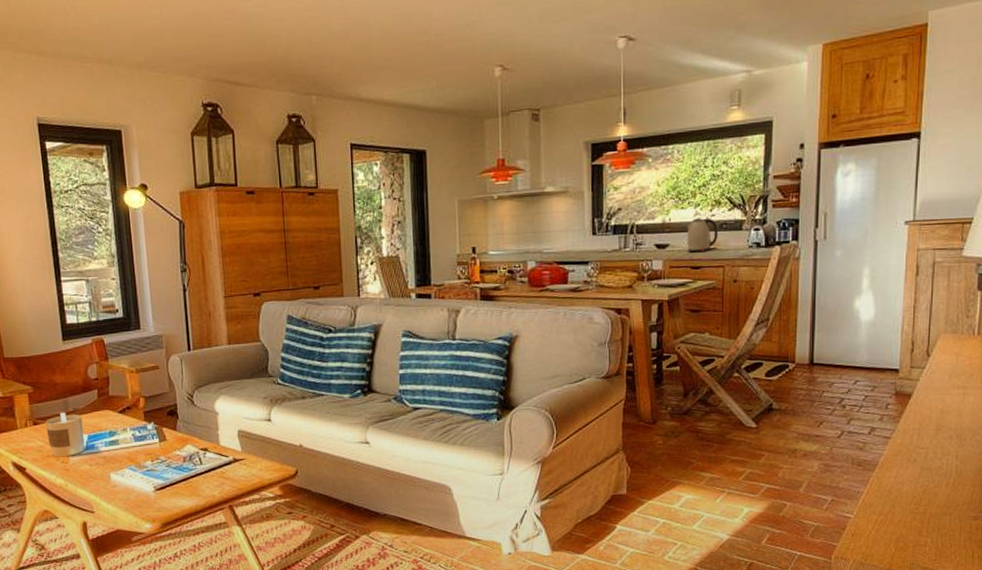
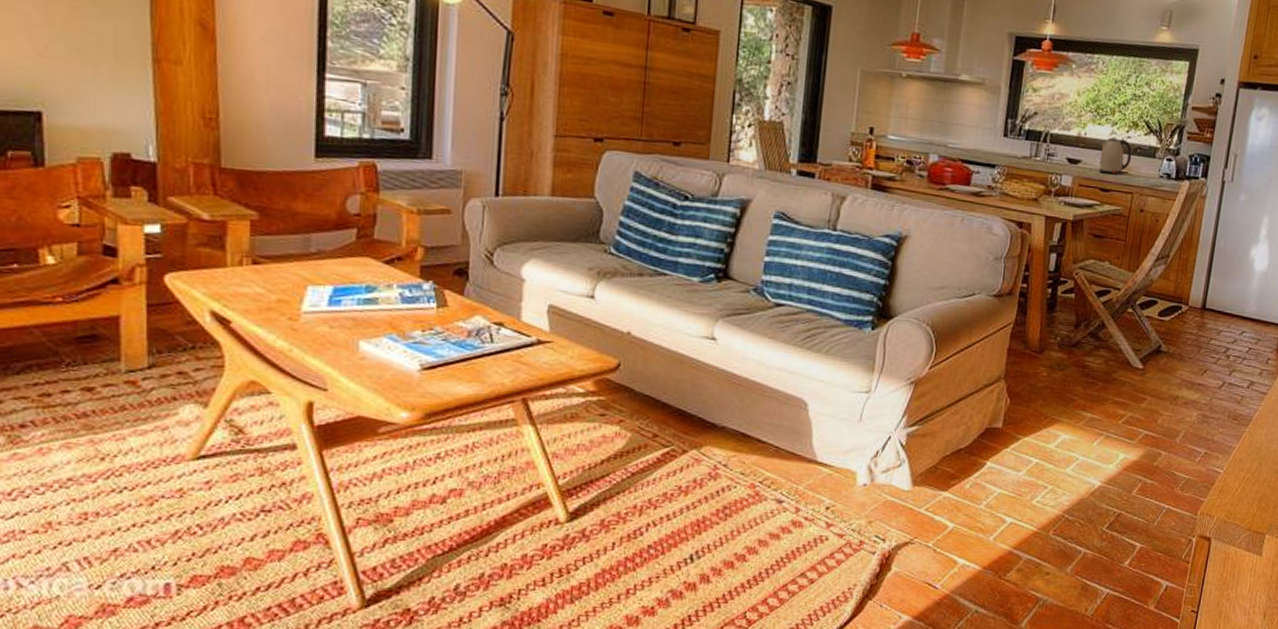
candle: present [45,412,85,457] -> none [271,251,328,313]

